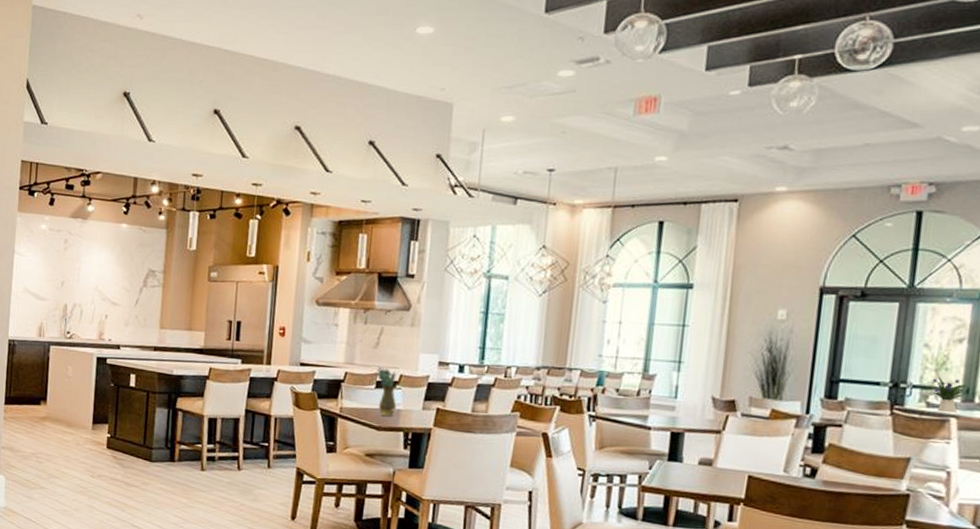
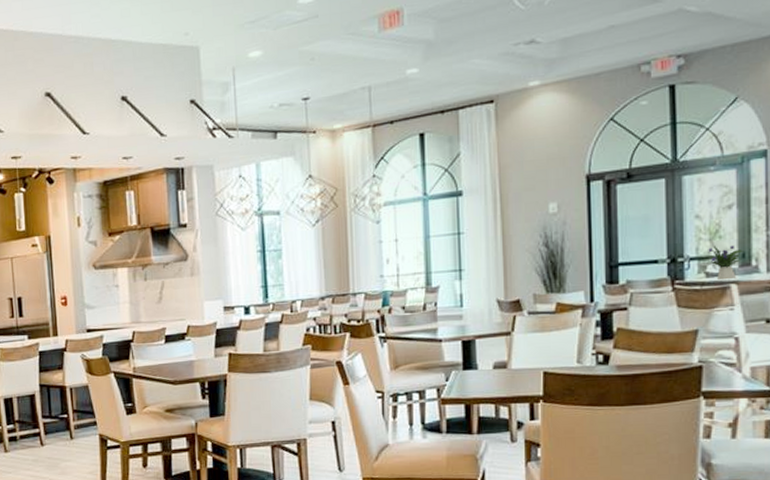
vase: present [376,367,397,416] -> none [164,321,189,369]

